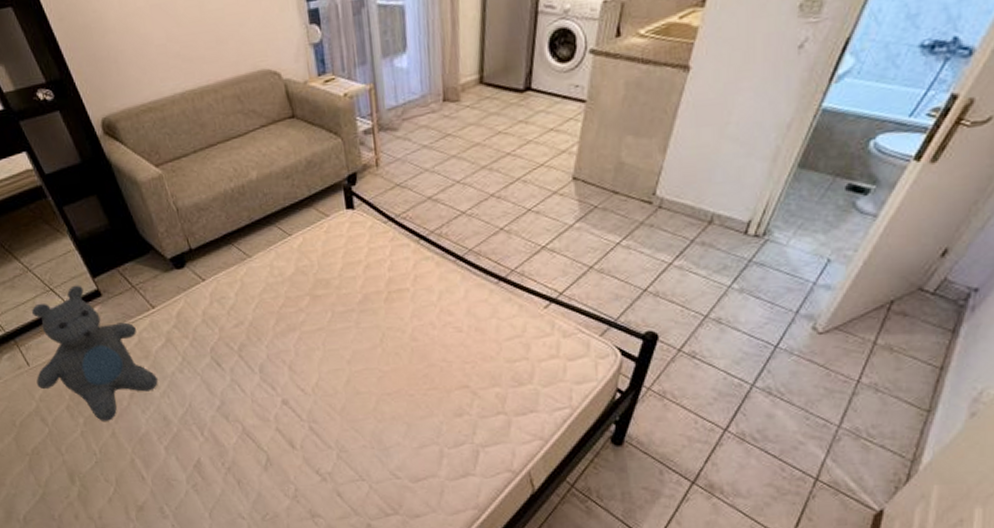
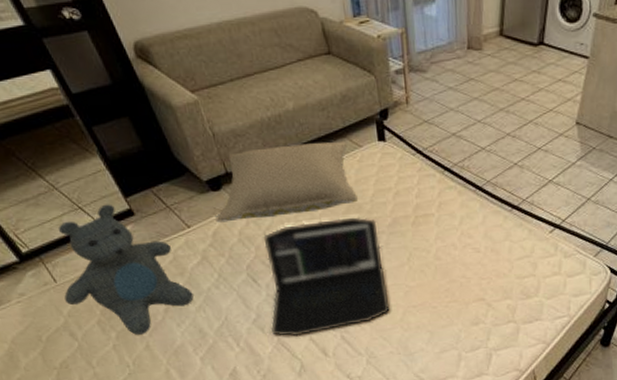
pillow: none [179,211,325,303] -> present [215,142,358,223]
laptop: none [227,293,362,426] -> present [263,217,390,337]

